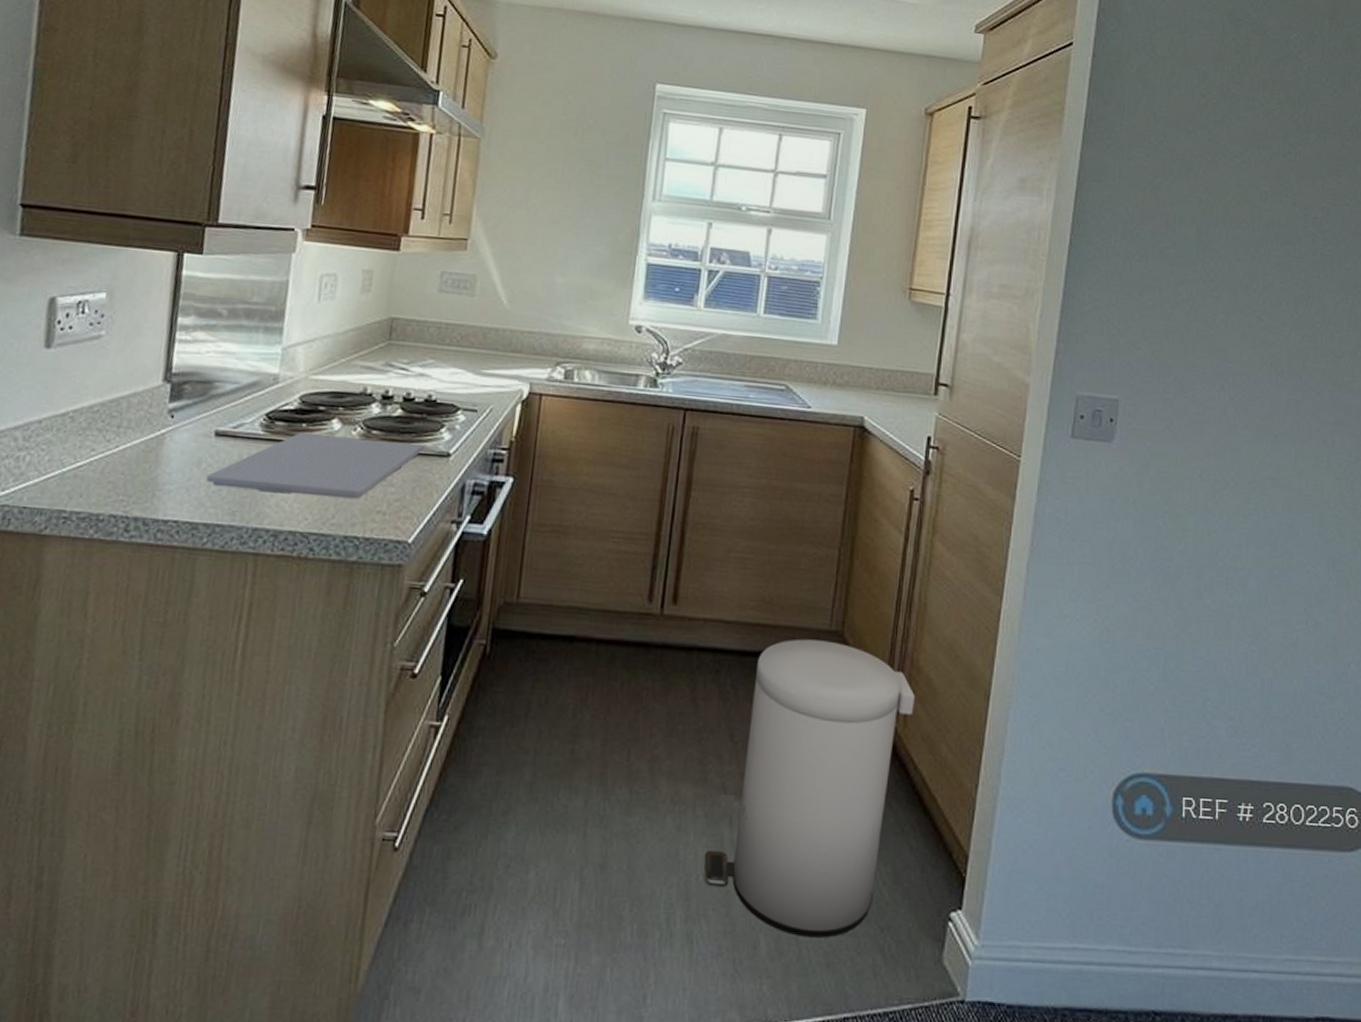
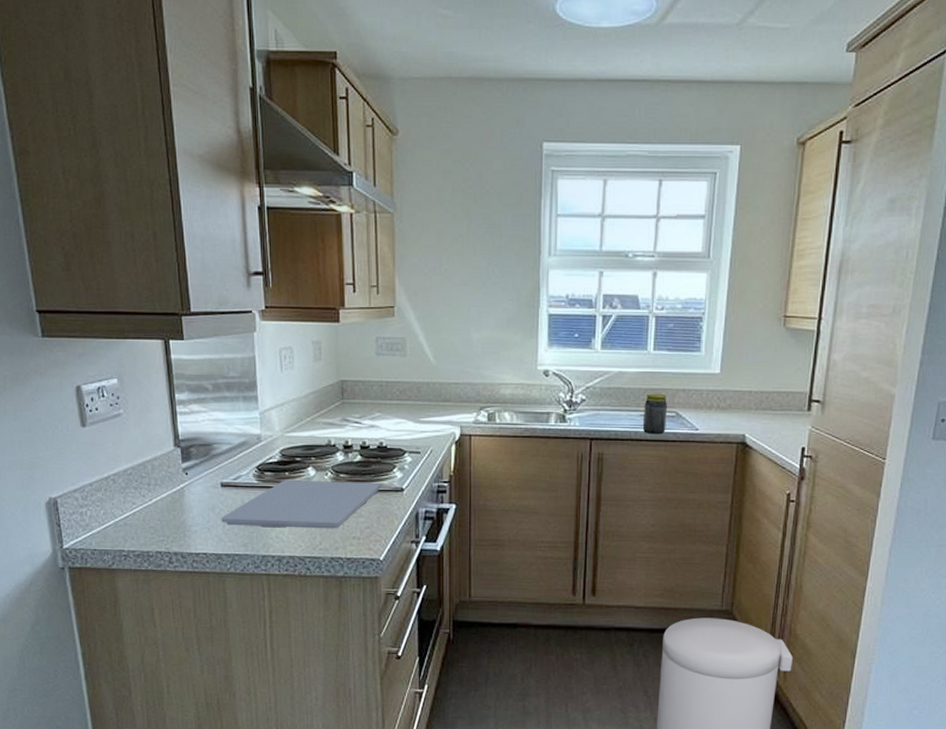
jar: none [746,361,777,411] -> present [642,393,668,435]

